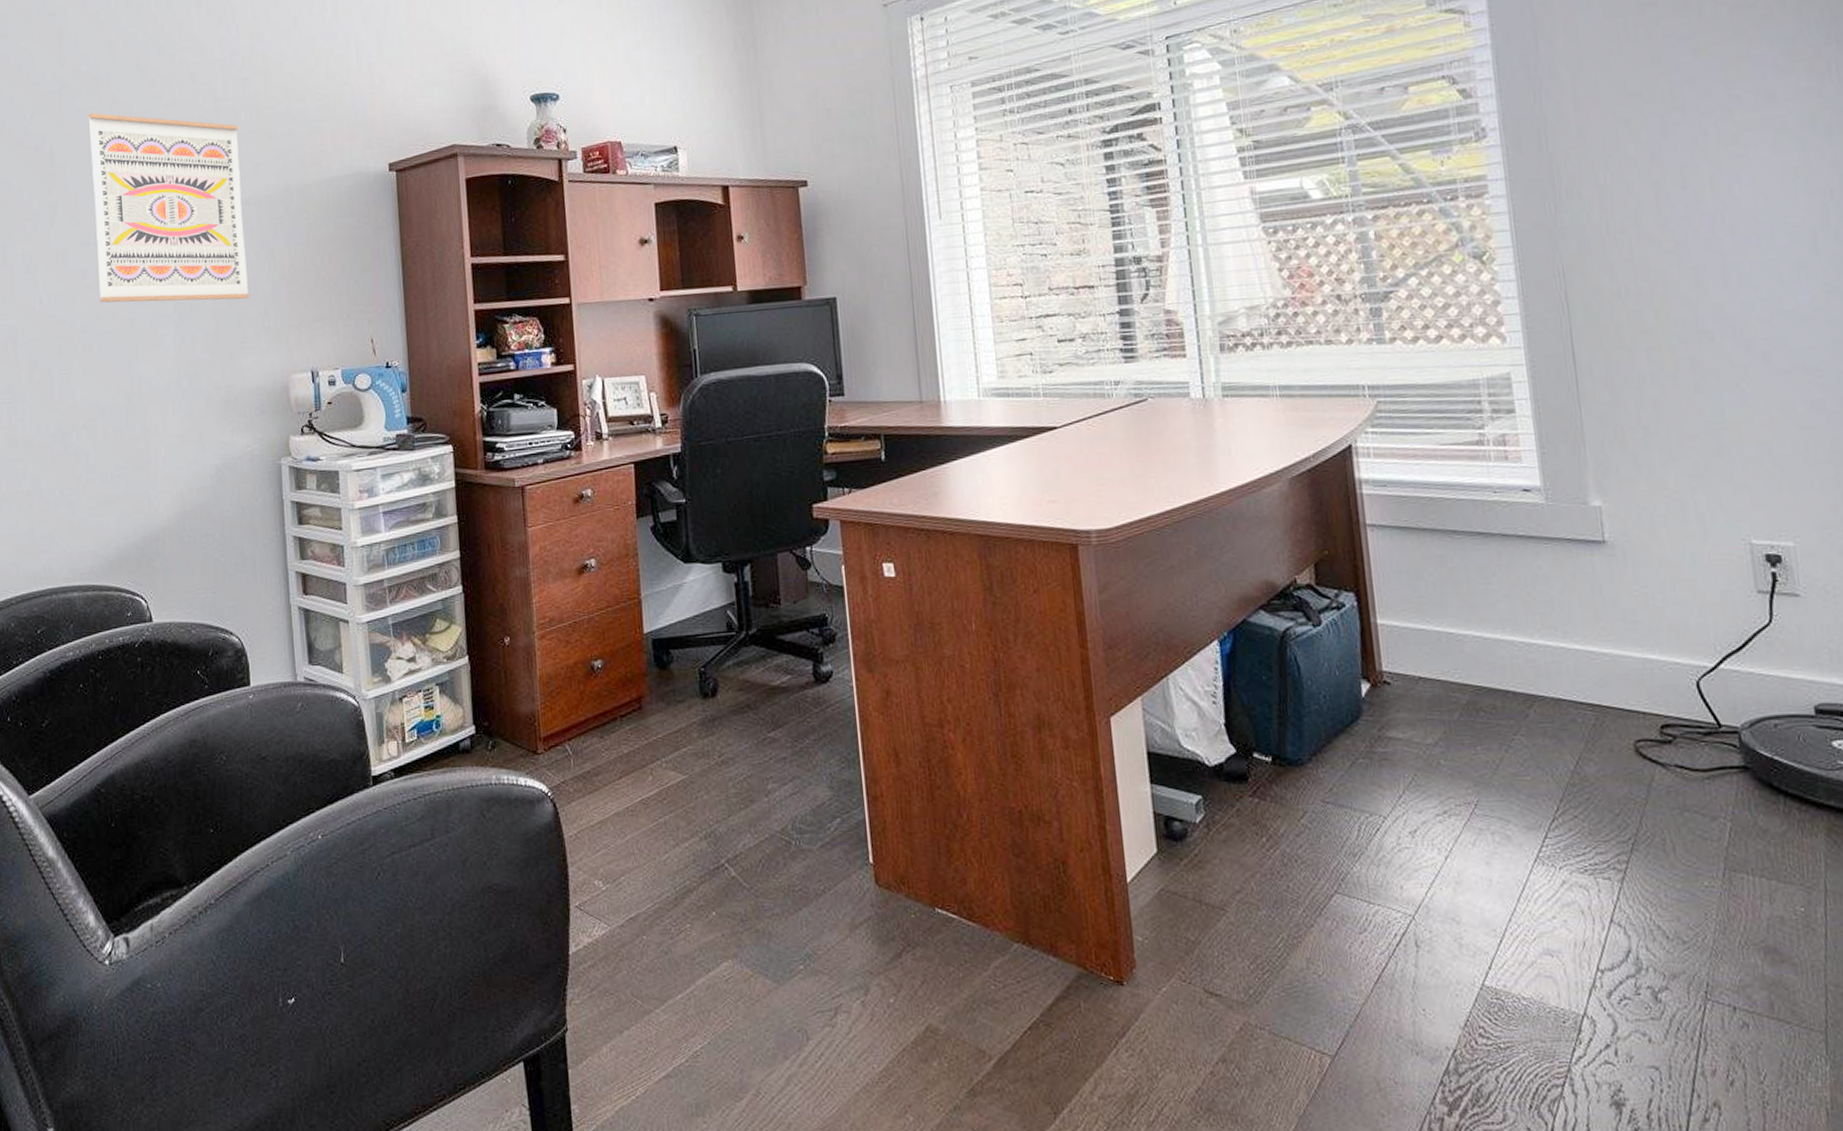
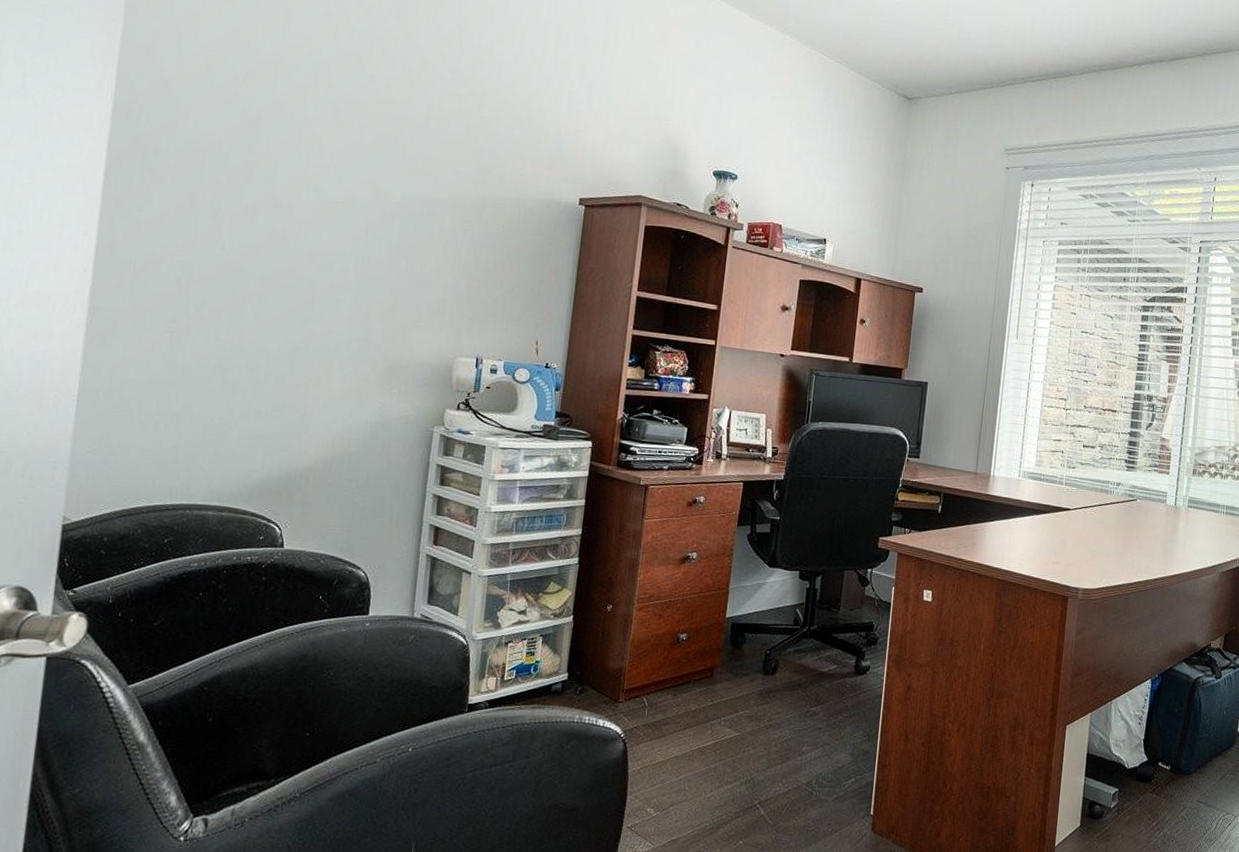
wall art: present [88,112,250,303] -> none [283,90,447,285]

